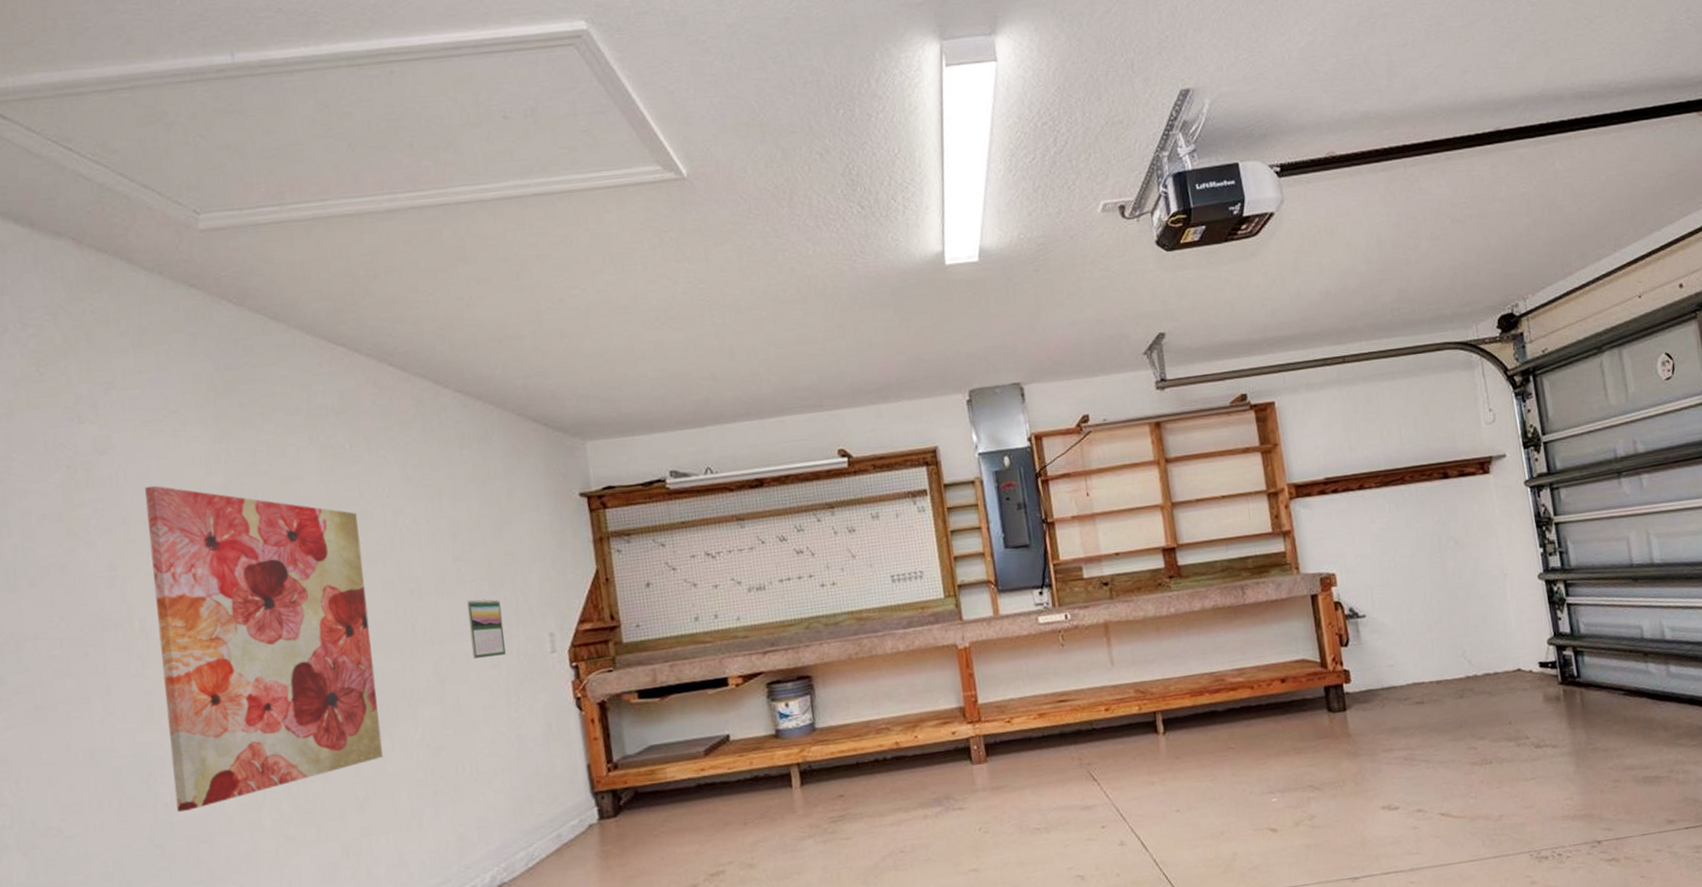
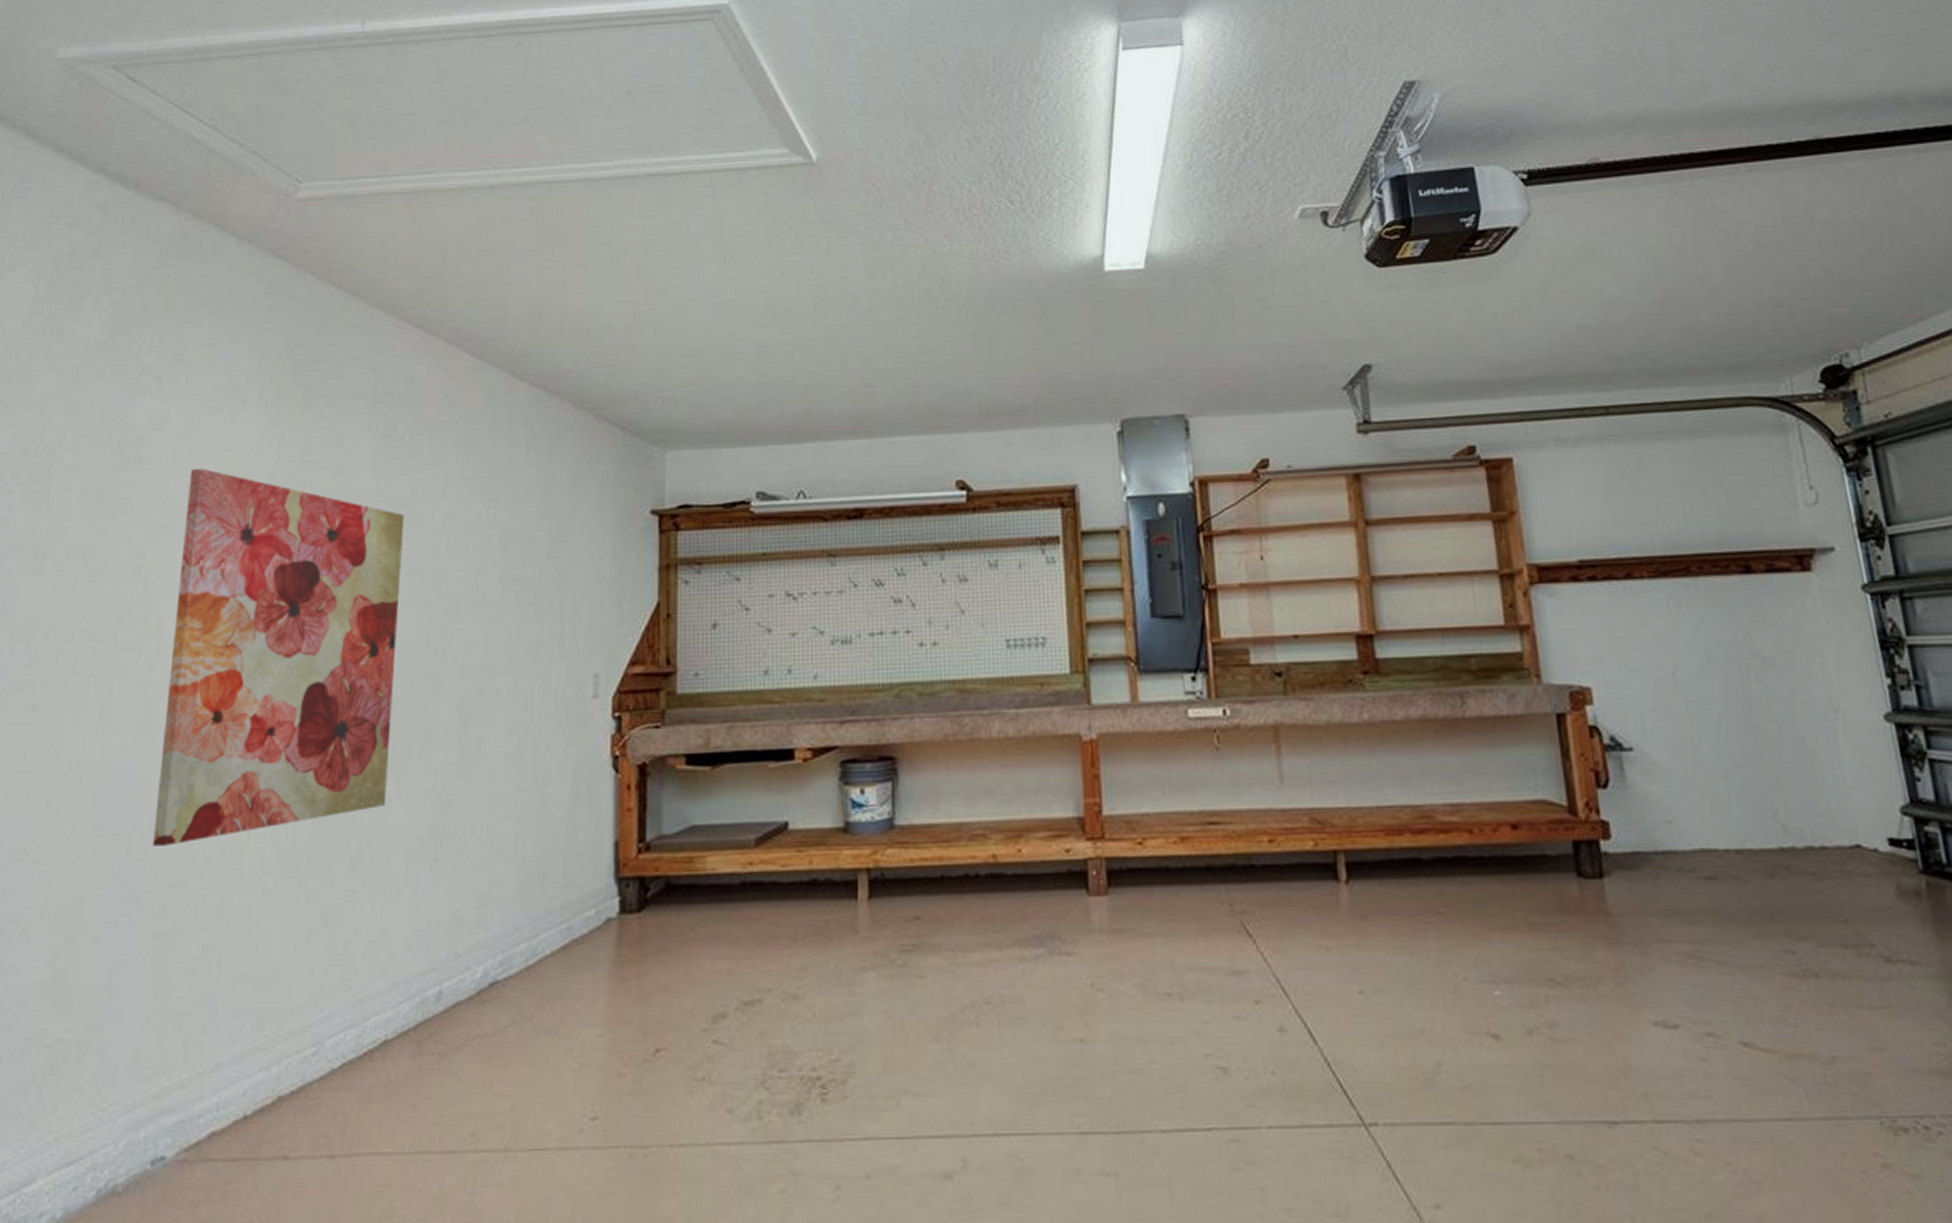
calendar: present [467,599,506,659] -> none [504,625,544,696]

